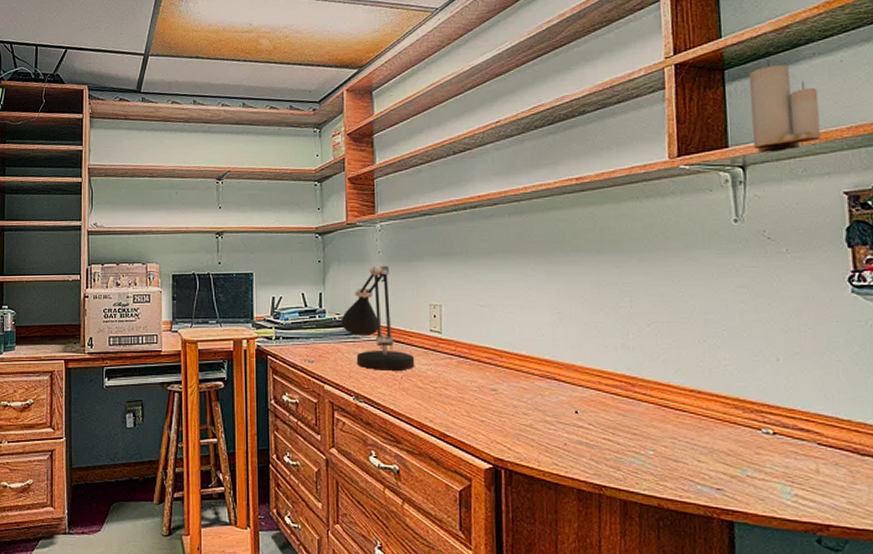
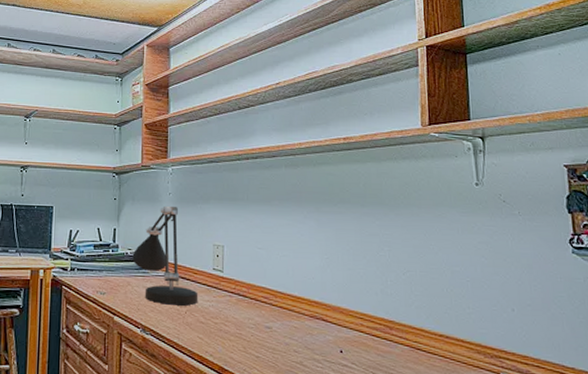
candle: present [748,60,822,152] -> none [486,49,545,127]

